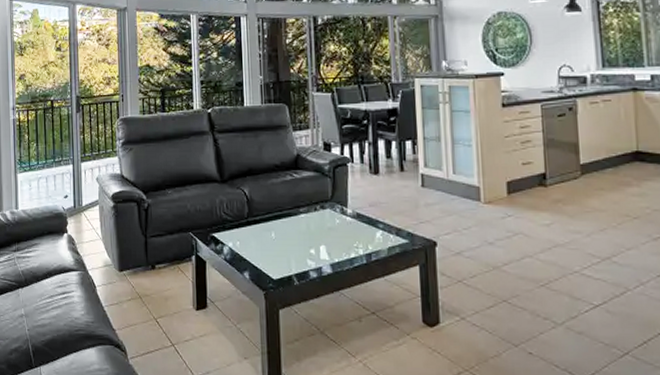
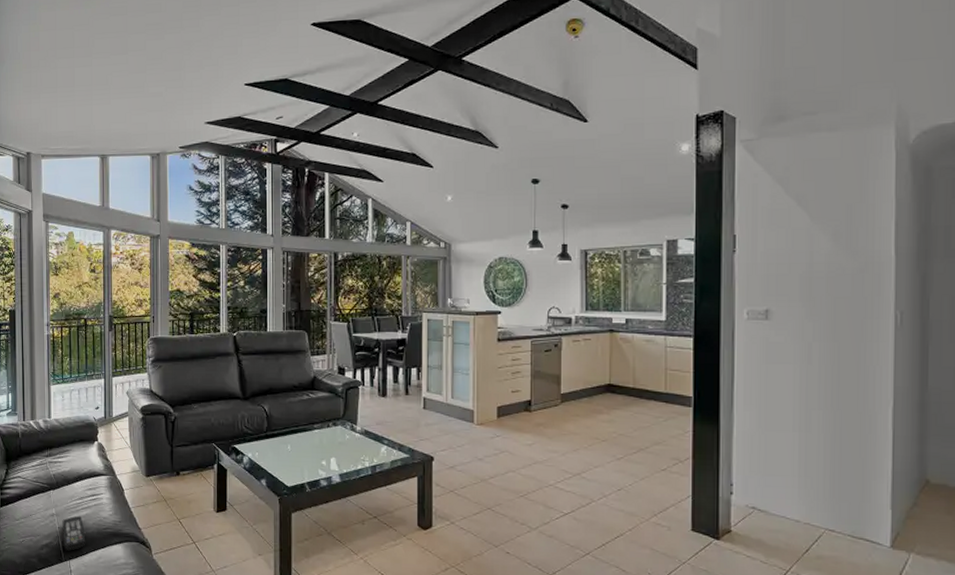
remote control: none [31,316,57,356] -> present [62,515,86,551]

